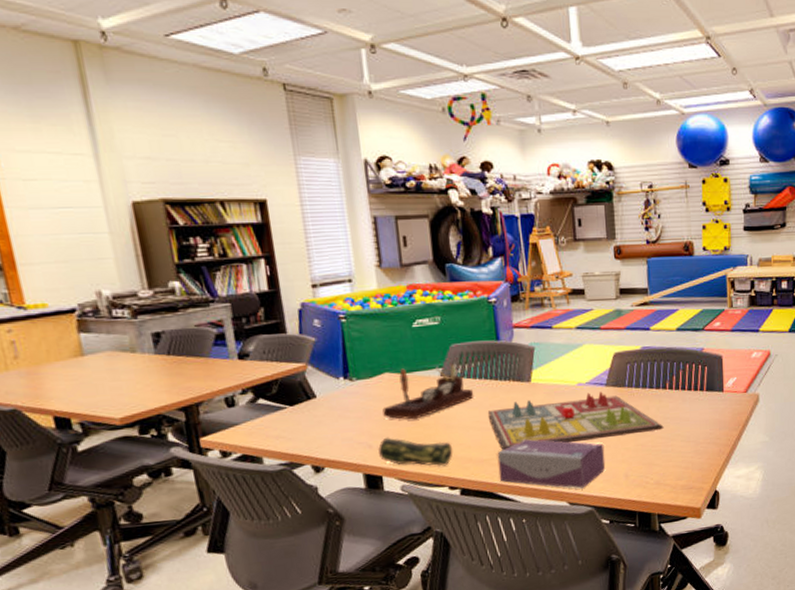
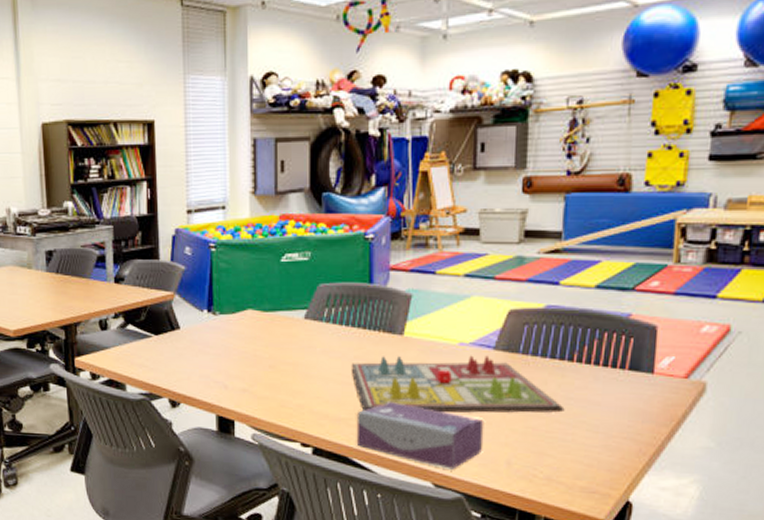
pencil case: present [377,437,453,467] -> none [232,379,309,420]
desk organizer: present [382,363,474,420] -> none [242,305,338,364]

